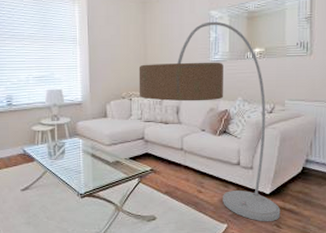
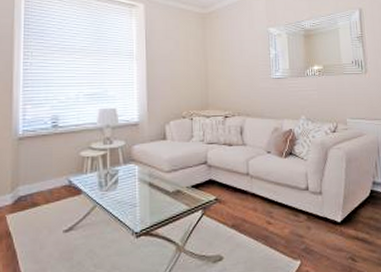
floor lamp: present [138,21,281,222] -> none [199,38,355,256]

